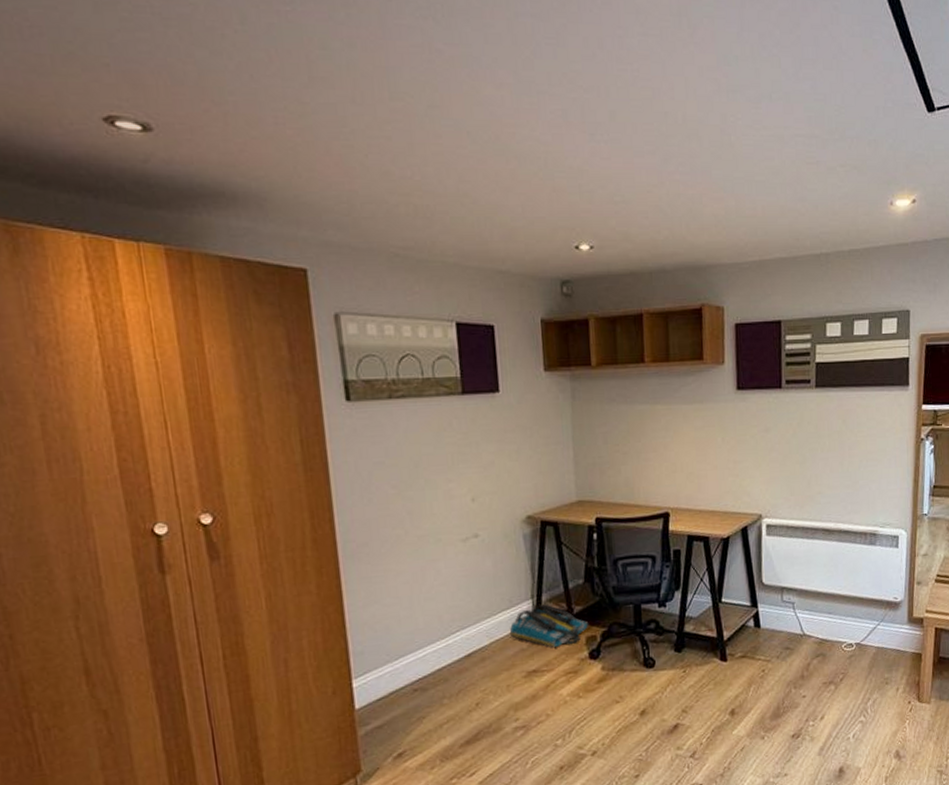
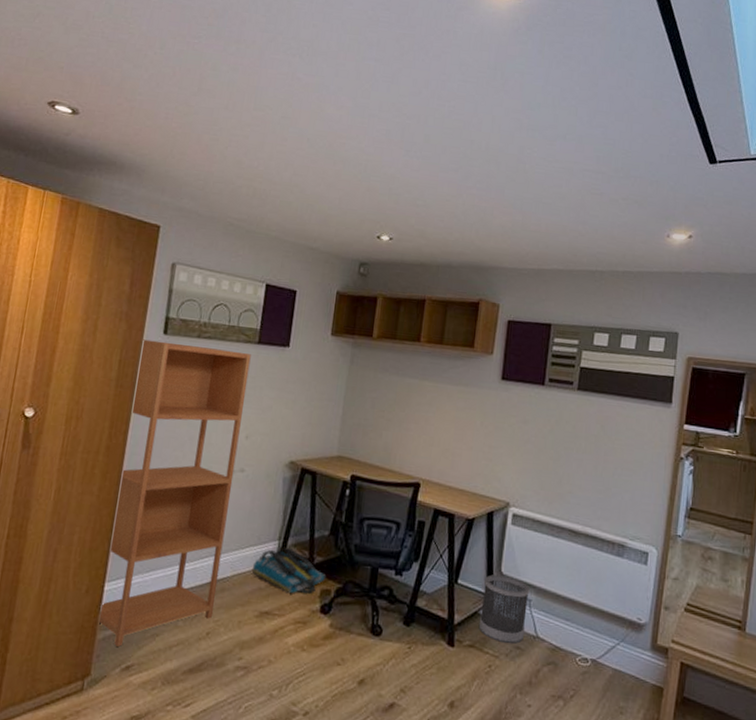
bookcase: none [321,407,478,738] -> present [97,339,251,647]
wastebasket: none [747,585,792,648] -> present [478,575,530,644]

